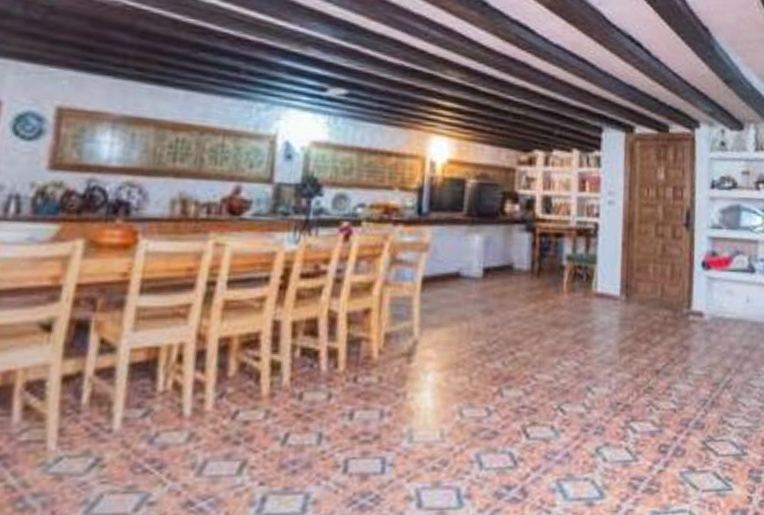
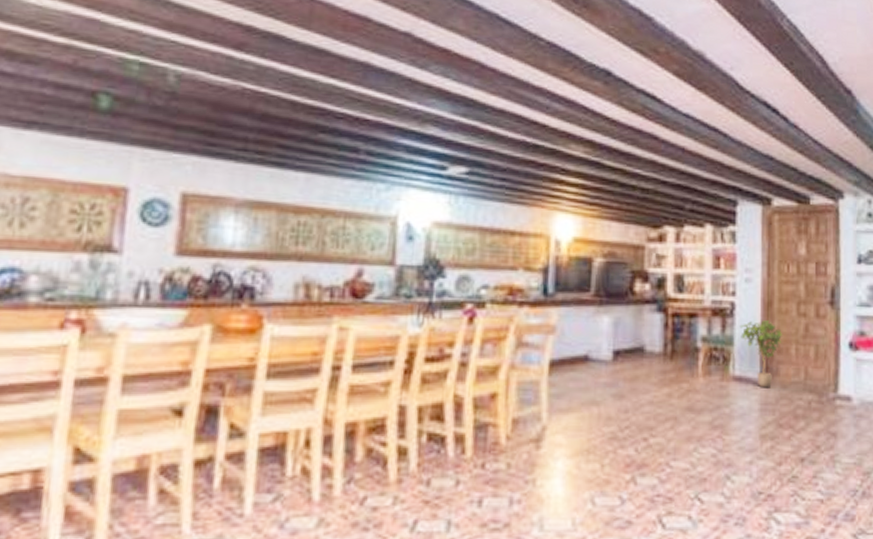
potted plant: none [602,240,641,305] -> present [739,320,782,388]

